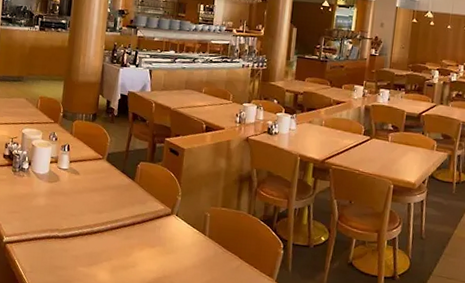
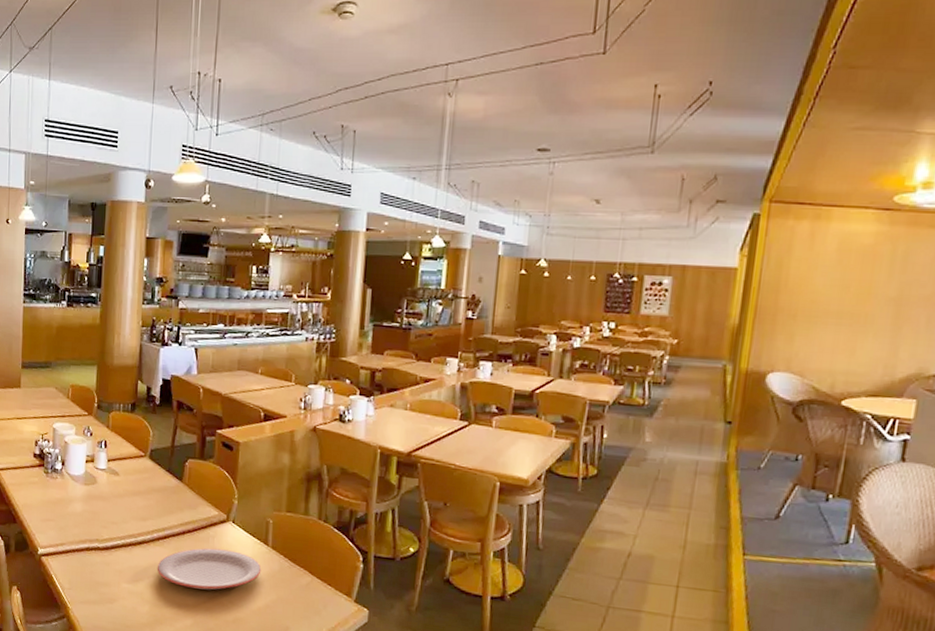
plate: none [109,237,199,273] -> present [157,548,262,590]

